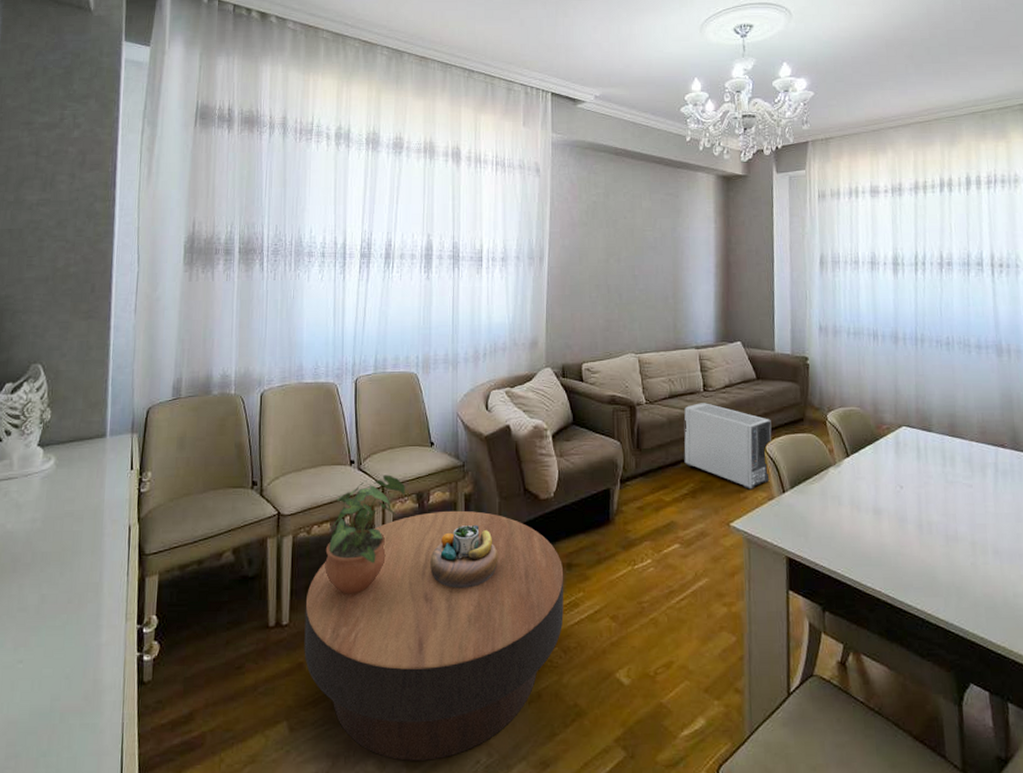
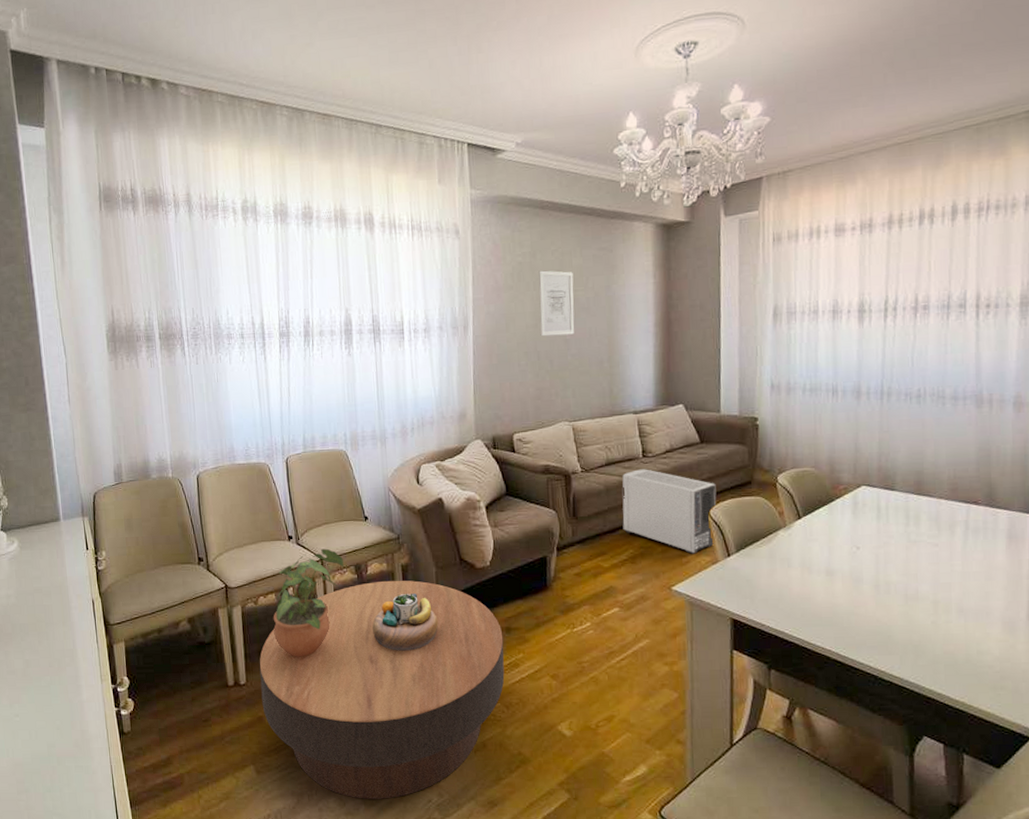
wall art: none [610,210,643,271] -> present [538,270,575,337]

